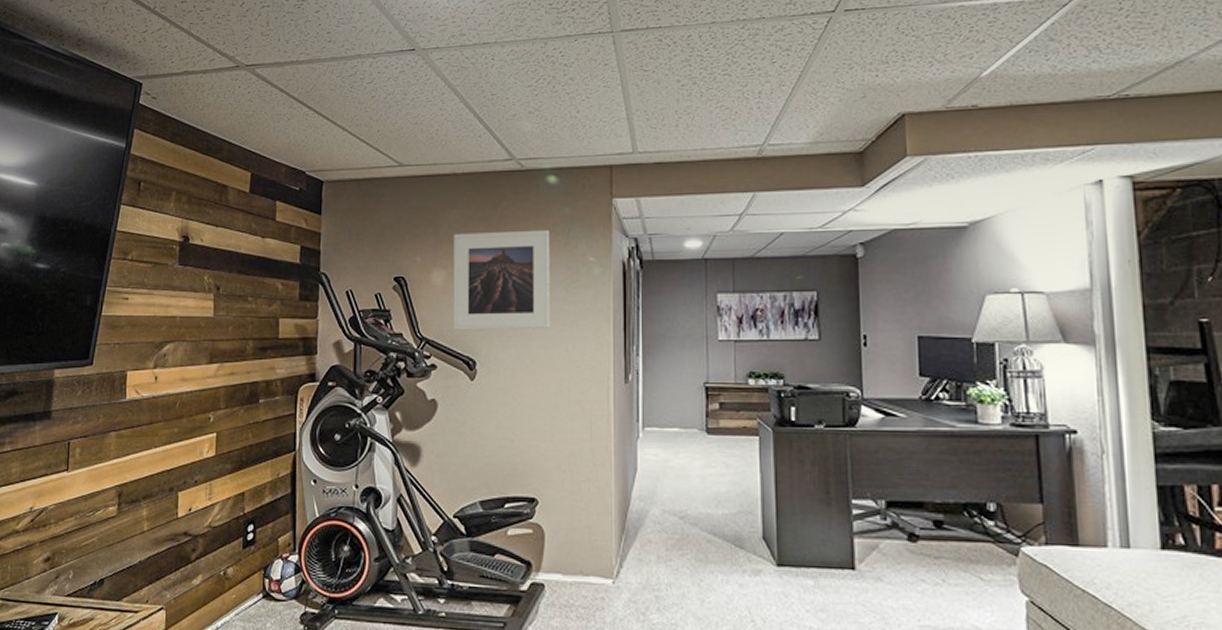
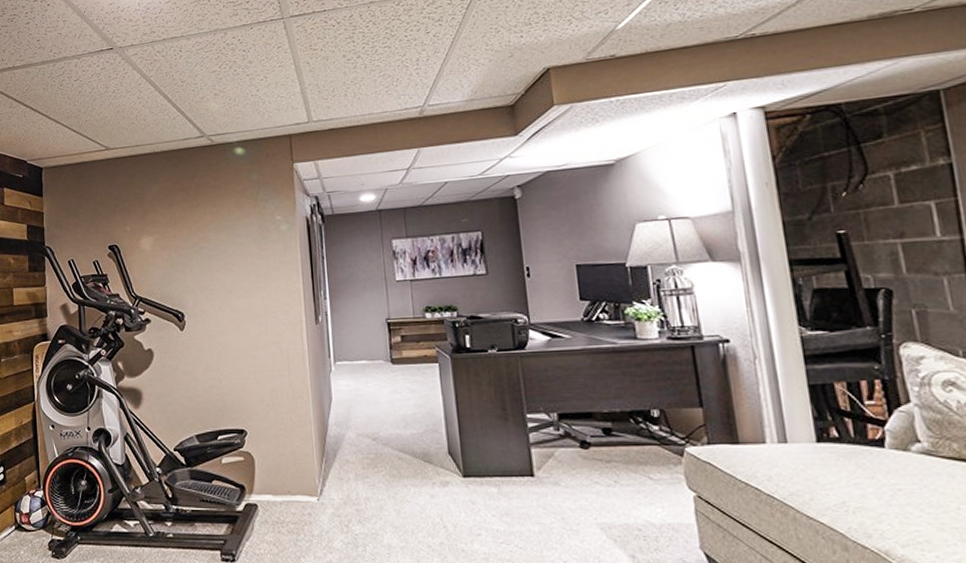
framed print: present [453,229,550,330] -> none [157,194,247,288]

